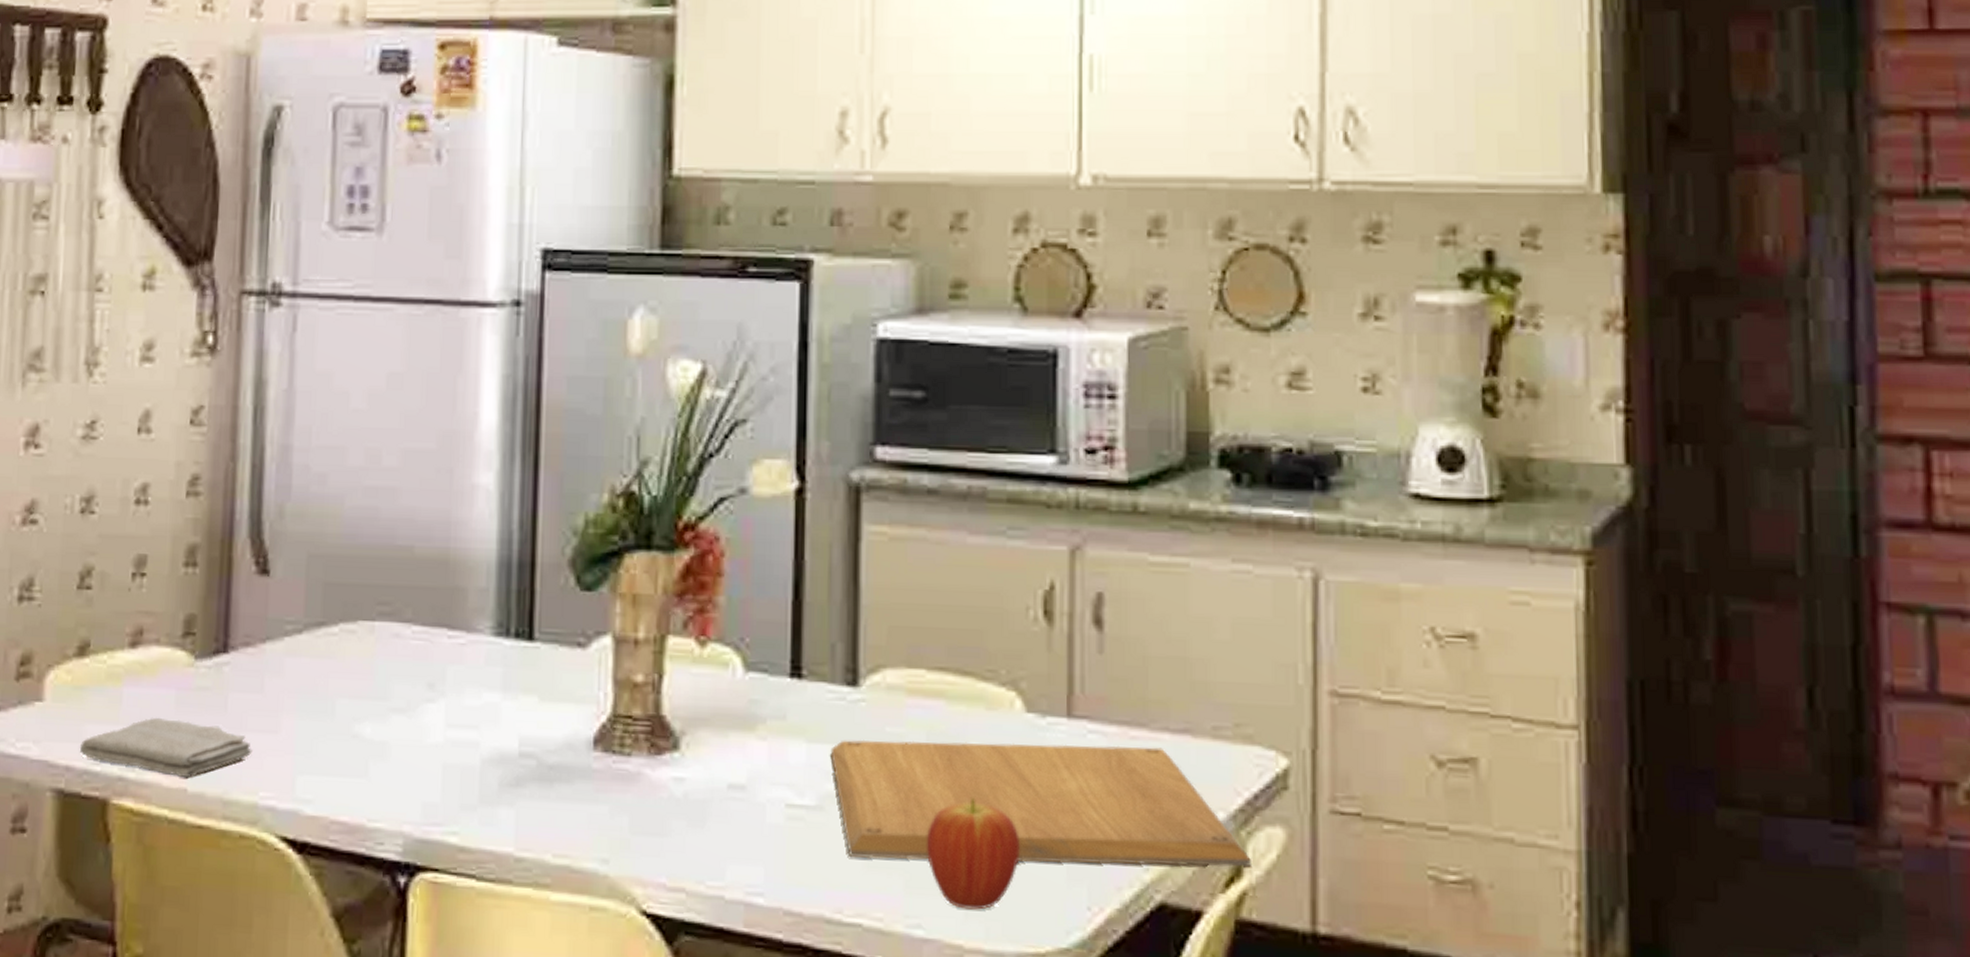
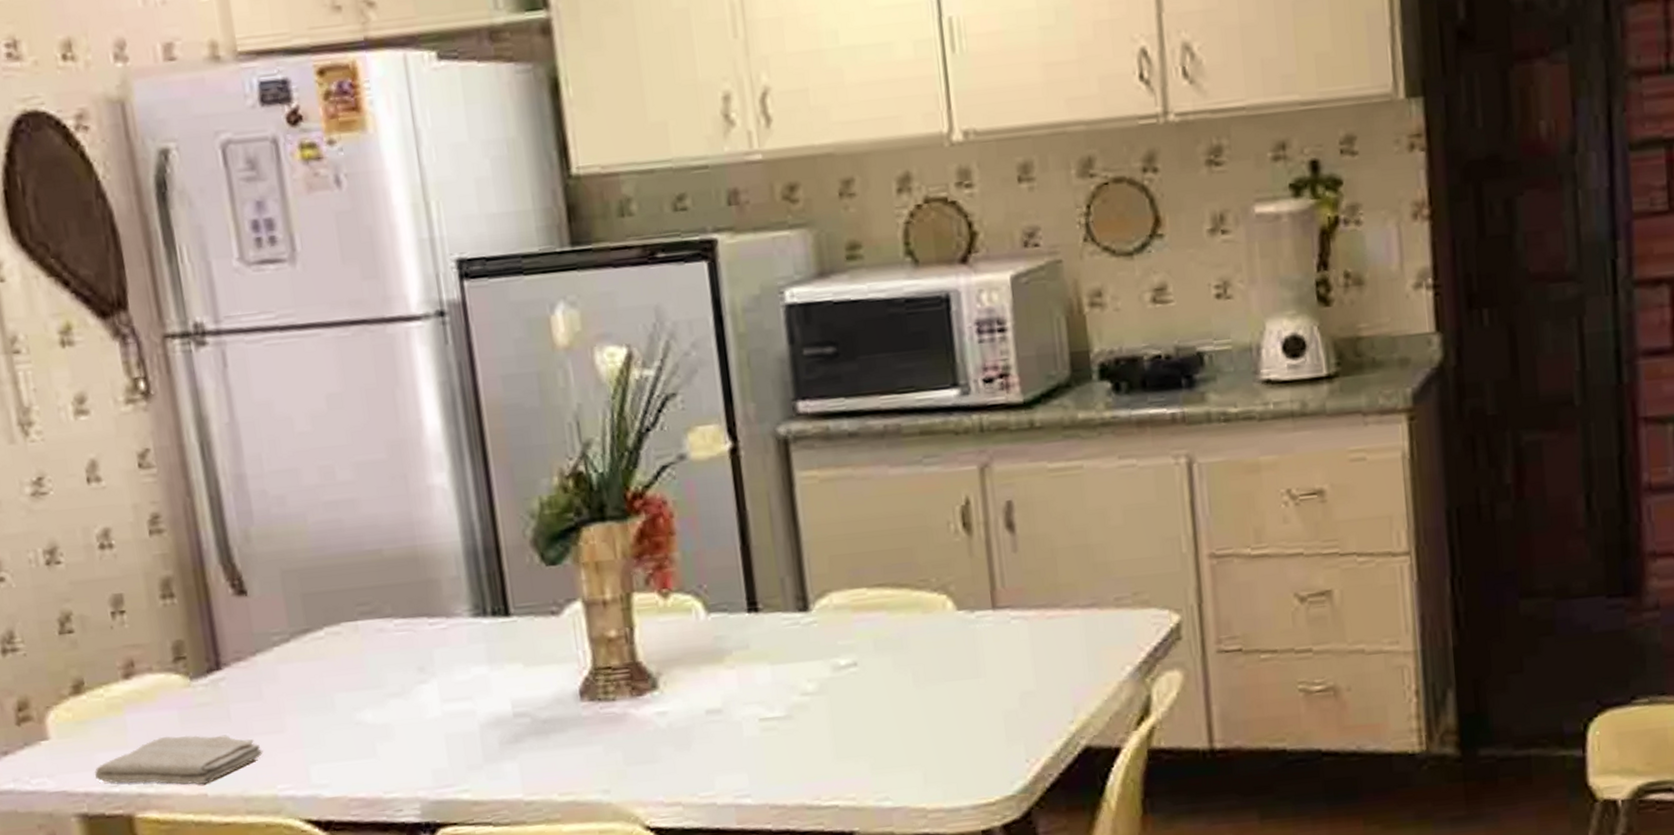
chopping board: present [830,739,1251,868] -> none [792,622,1157,754]
fruit: present [927,798,1020,910] -> none [884,688,965,779]

